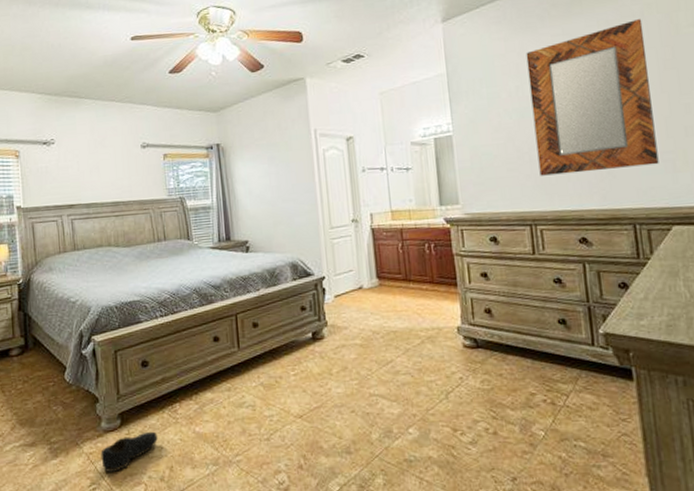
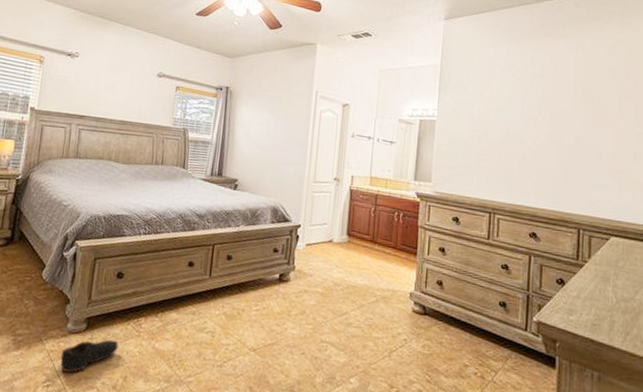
home mirror: present [526,19,659,176] -> none [505,51,614,180]

